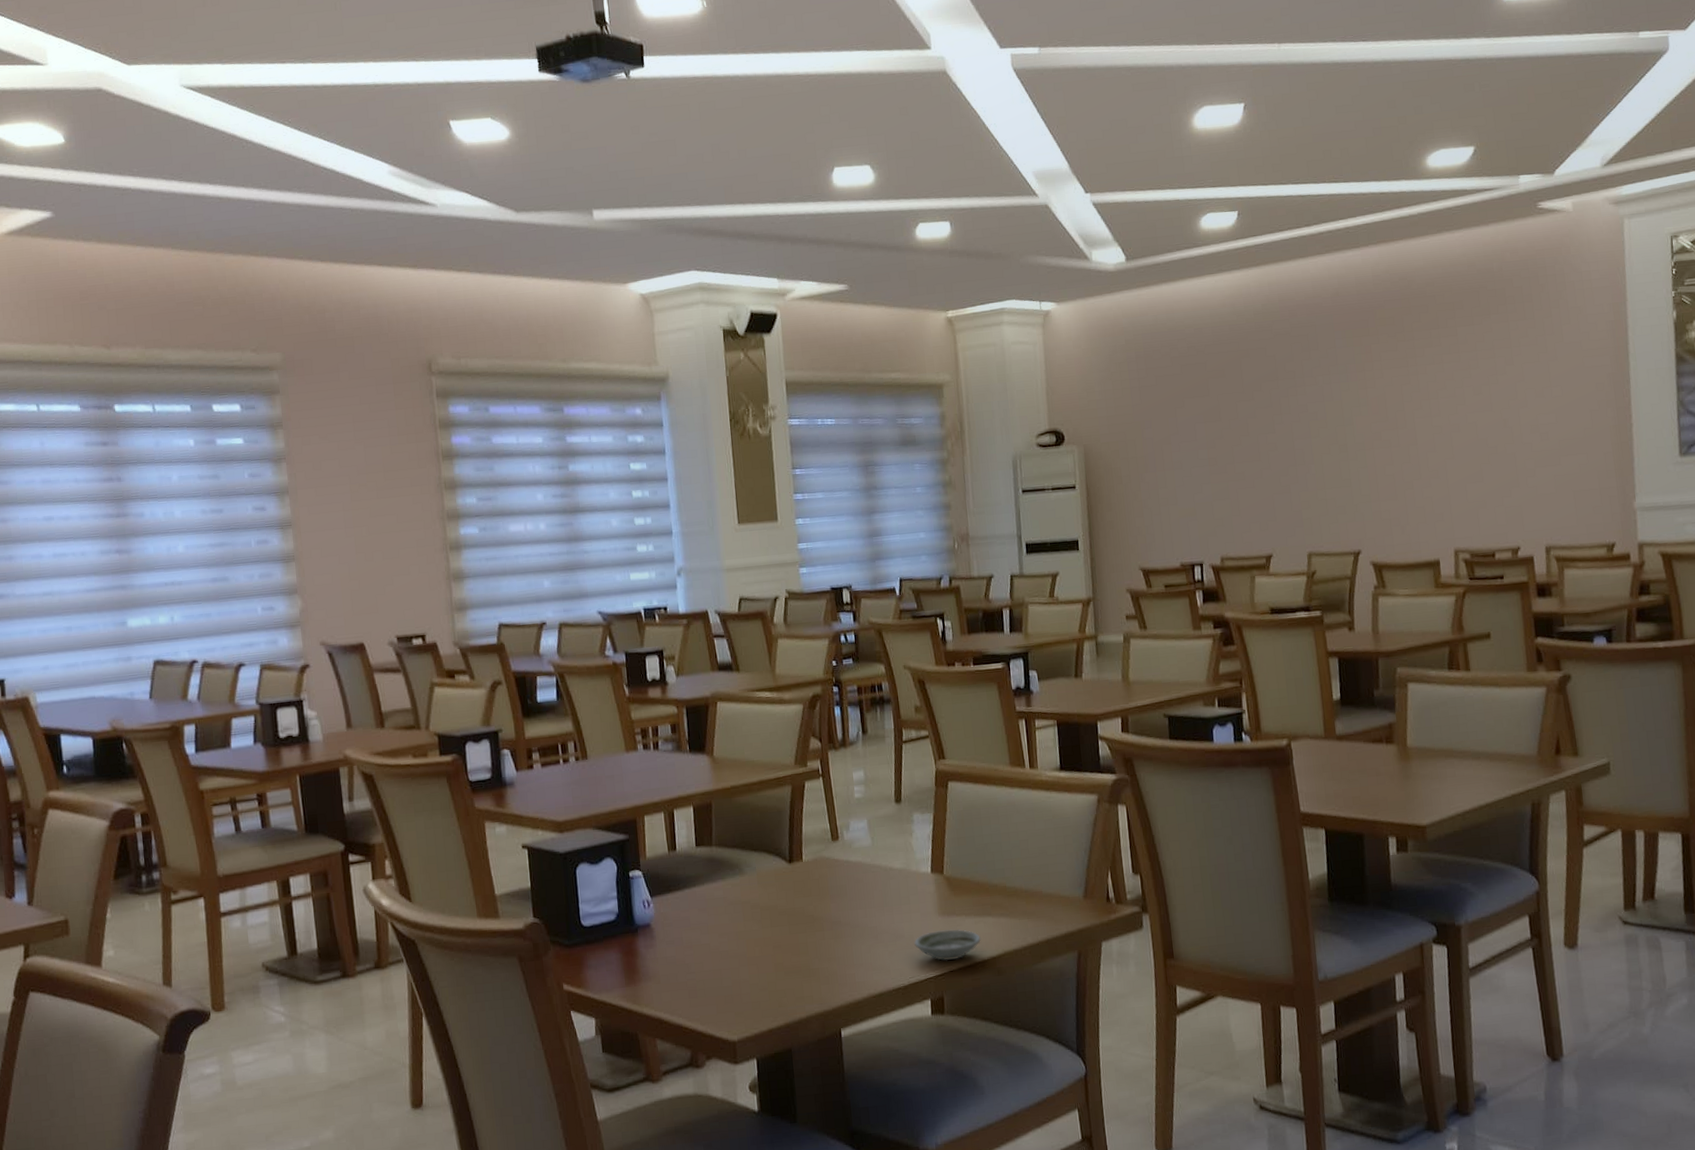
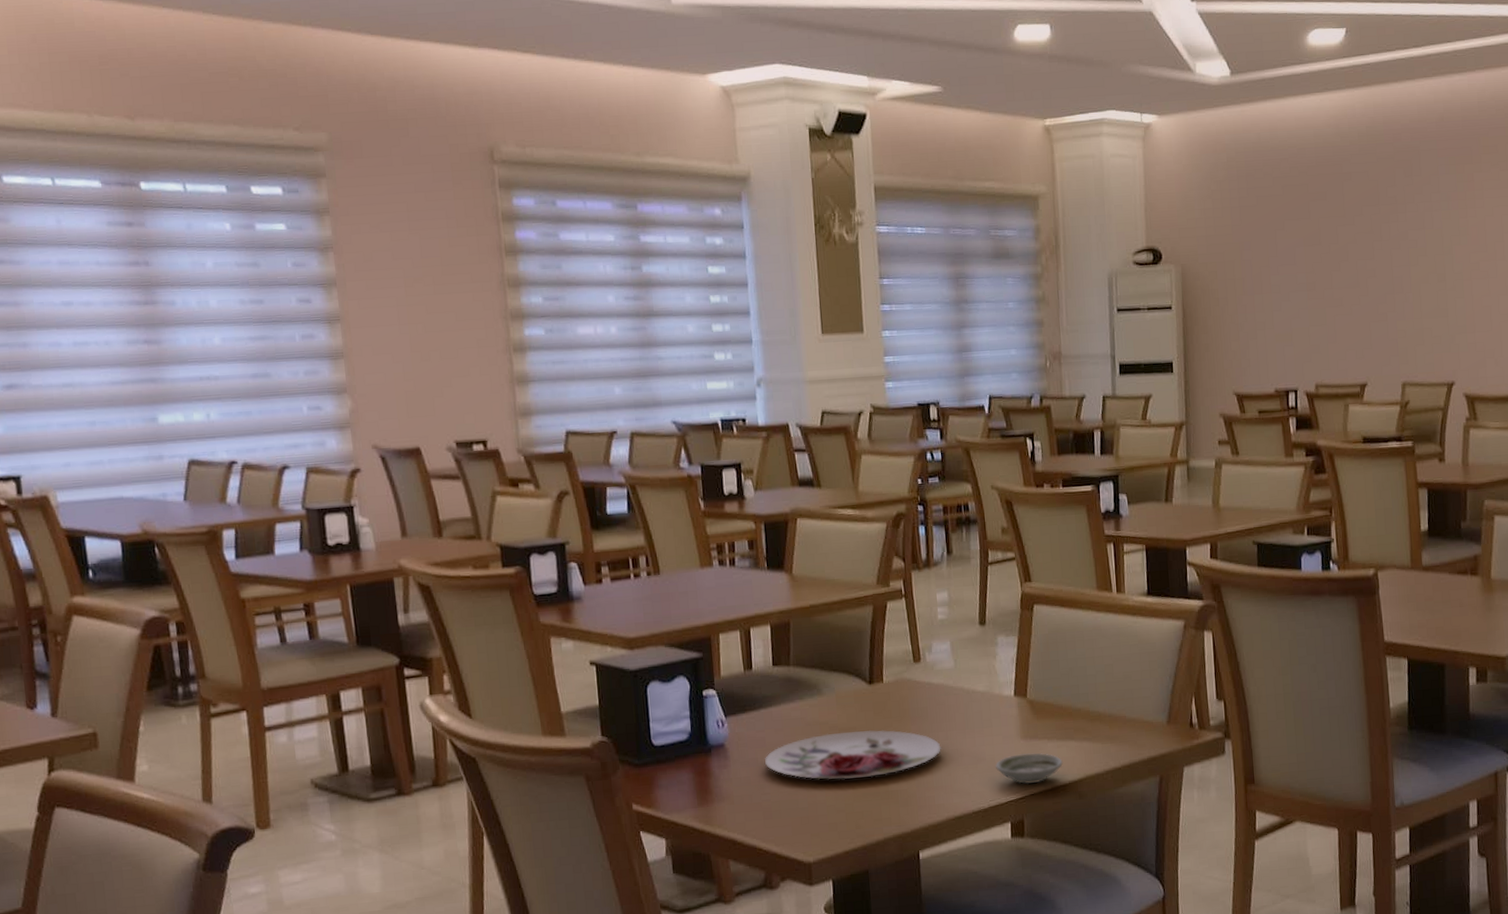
plate: none [689,908,861,959] -> present [765,729,941,780]

